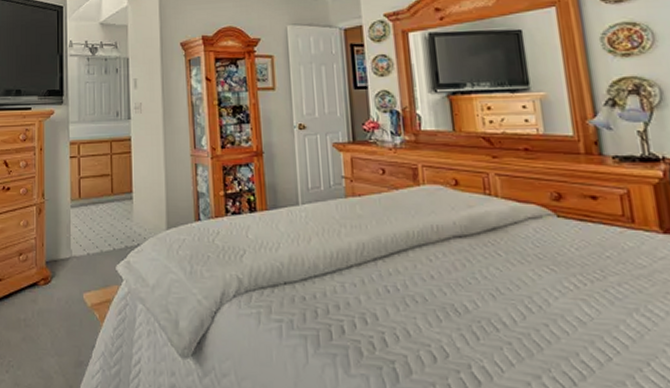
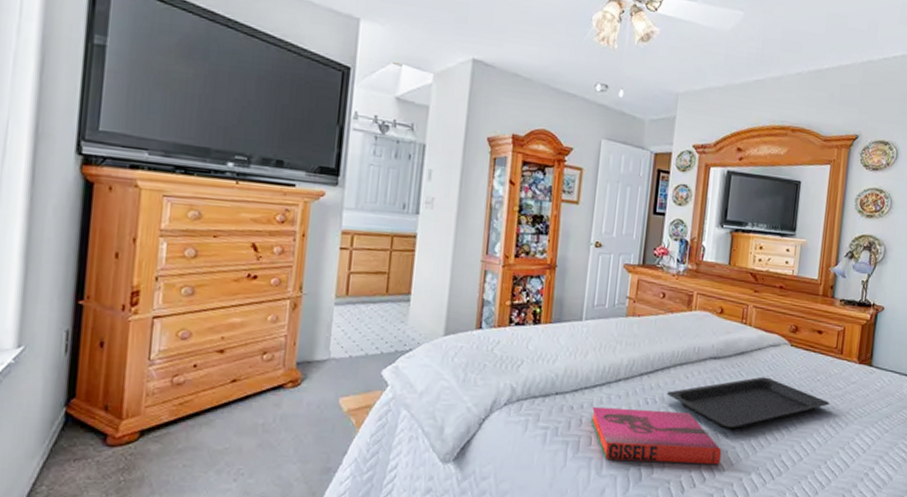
hardback book: none [326,296,497,364] -> present [591,406,722,464]
serving tray: none [409,256,634,321] -> present [666,376,830,430]

